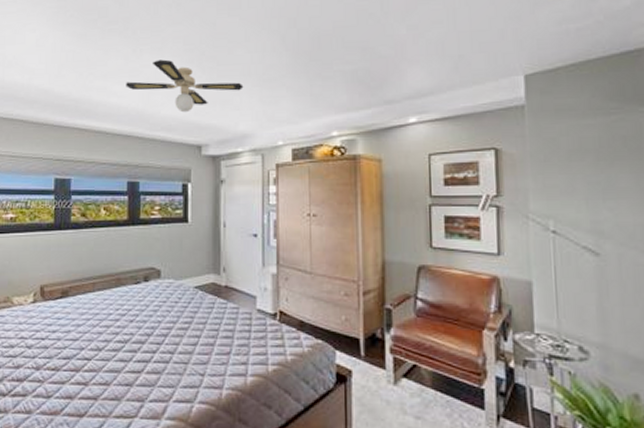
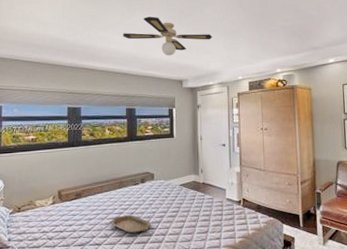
serving tray: none [102,323,155,349] -> present [109,215,151,234]

